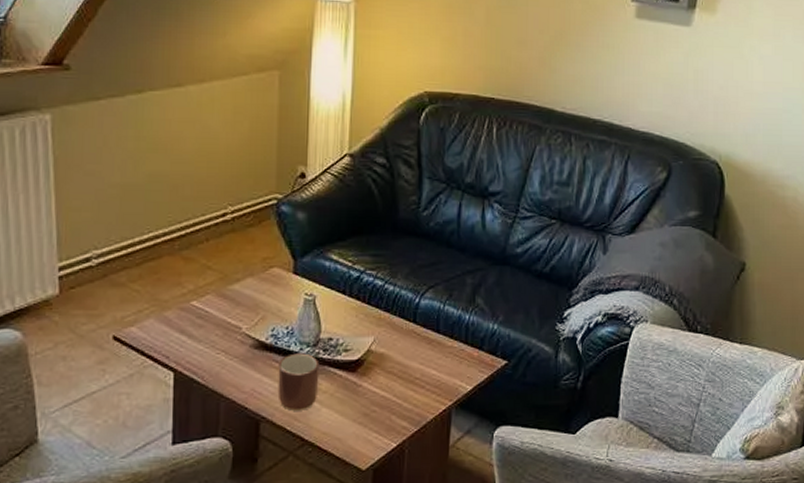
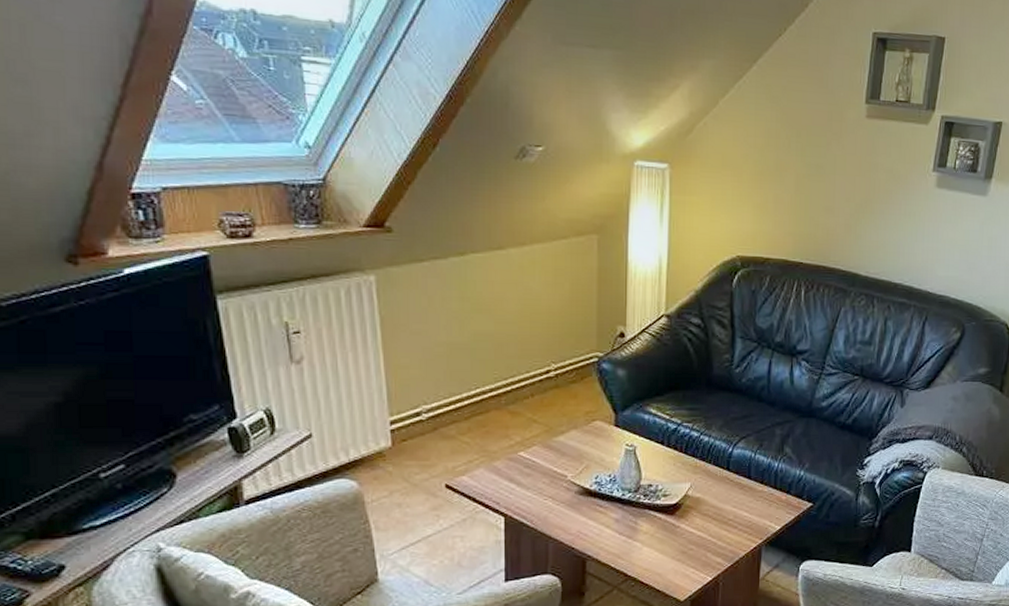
mug: present [277,353,320,411] -> none [602,498,640,550]

